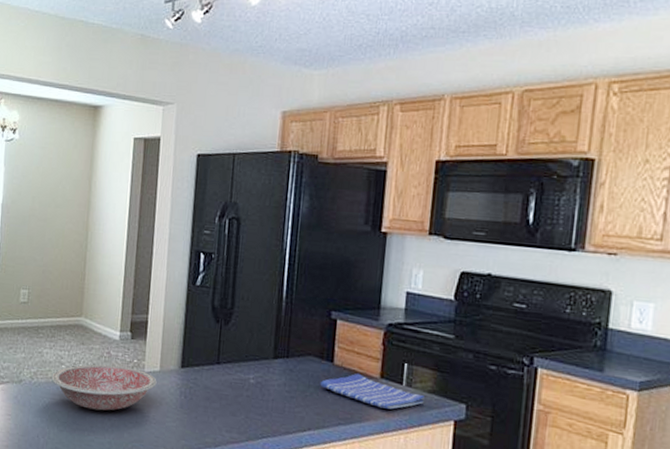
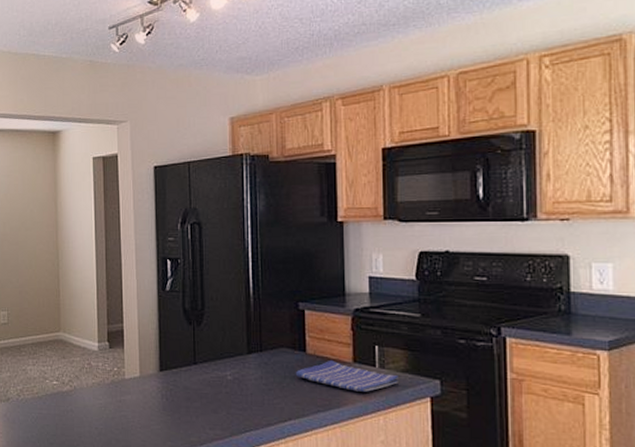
bowl: present [51,364,157,411] -> none [37,375,138,421]

